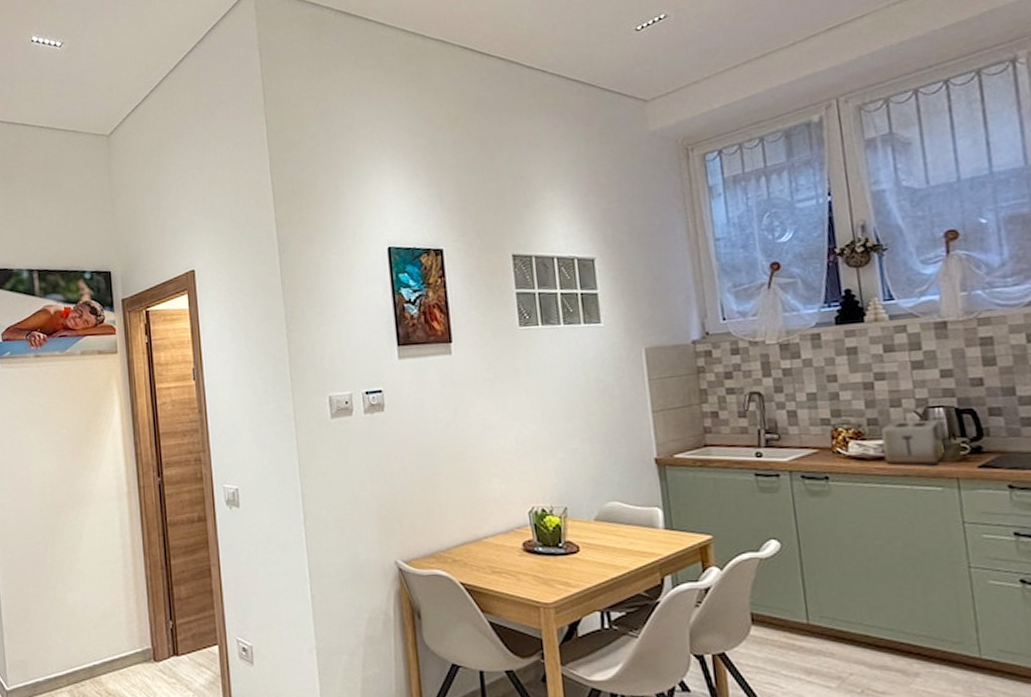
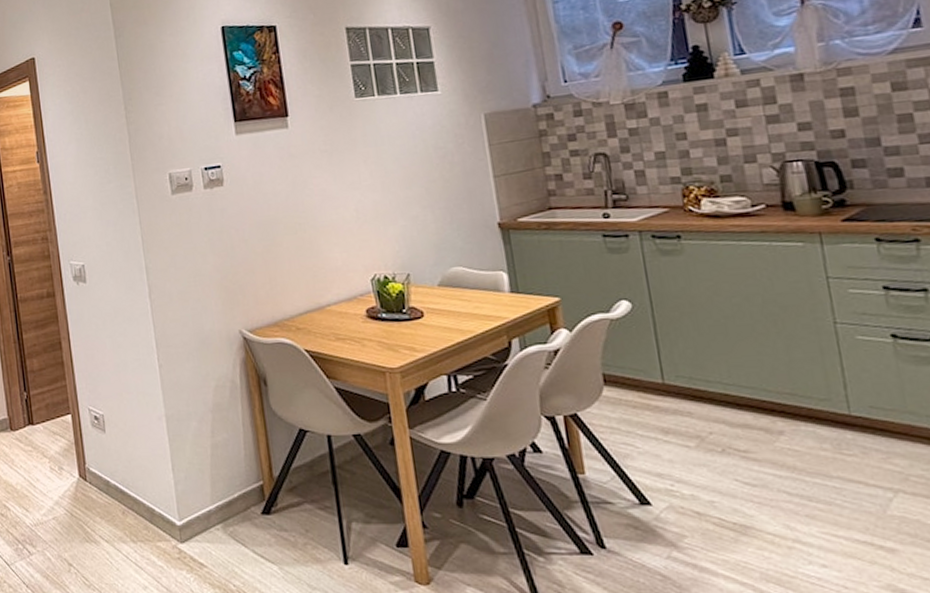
toaster: present [880,420,944,467] -> none [734,174,805,223]

